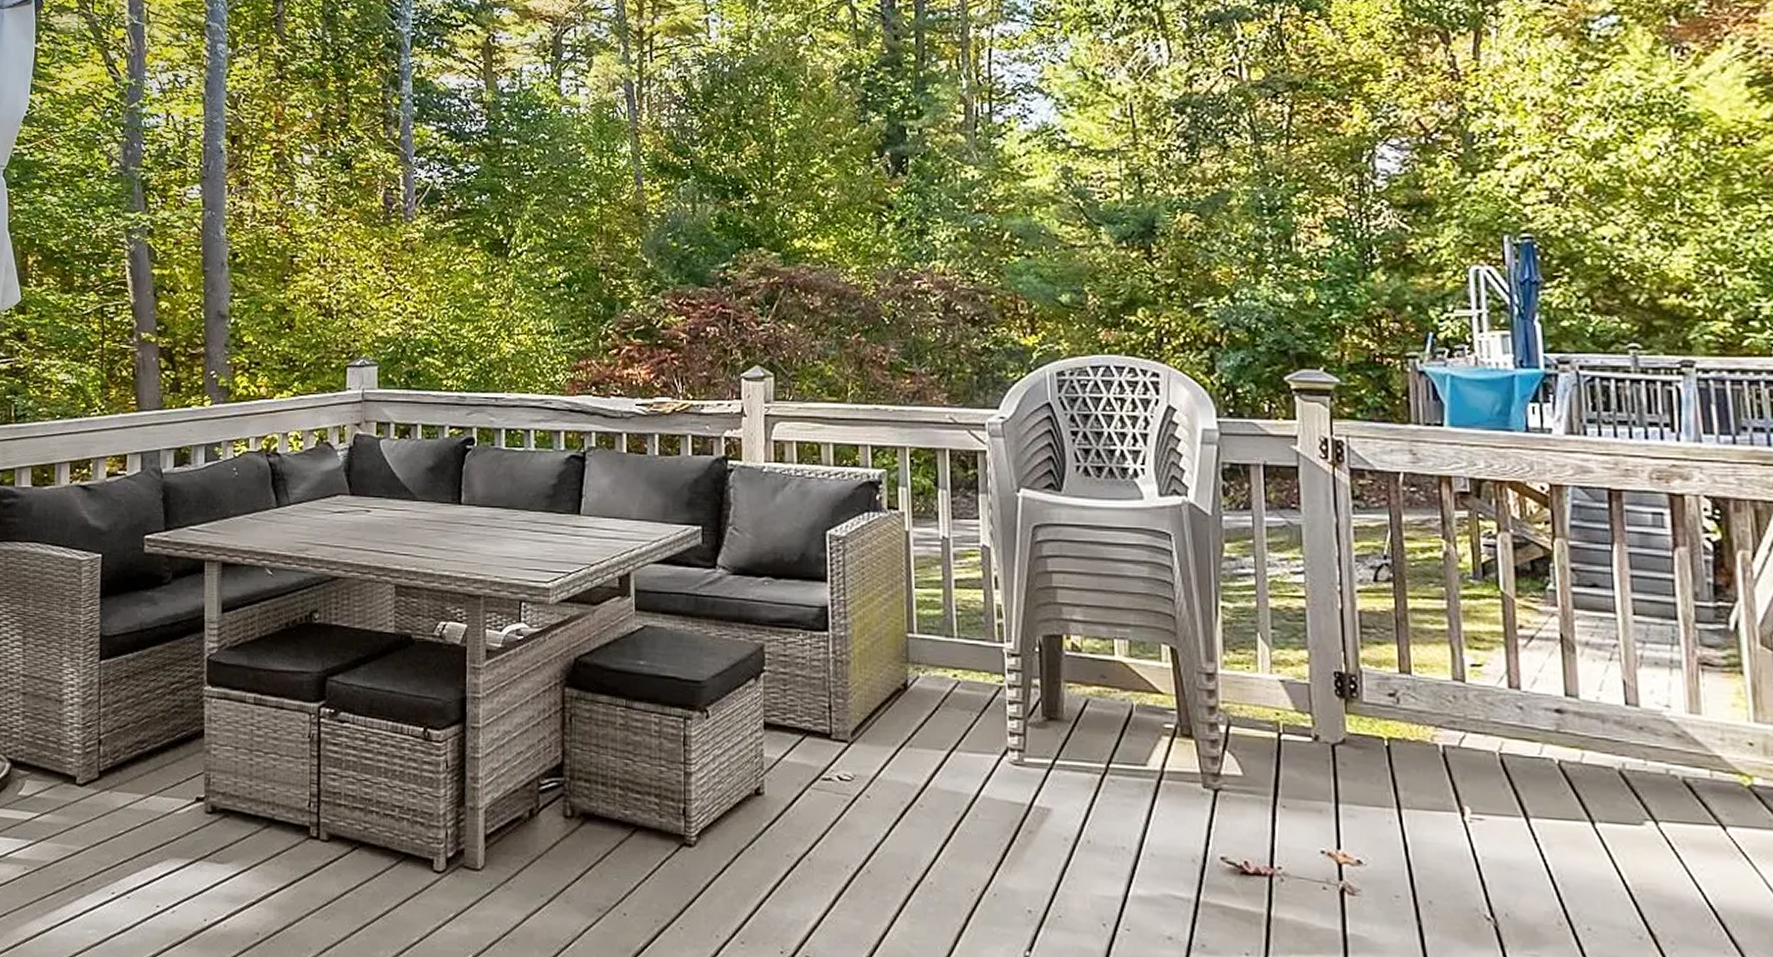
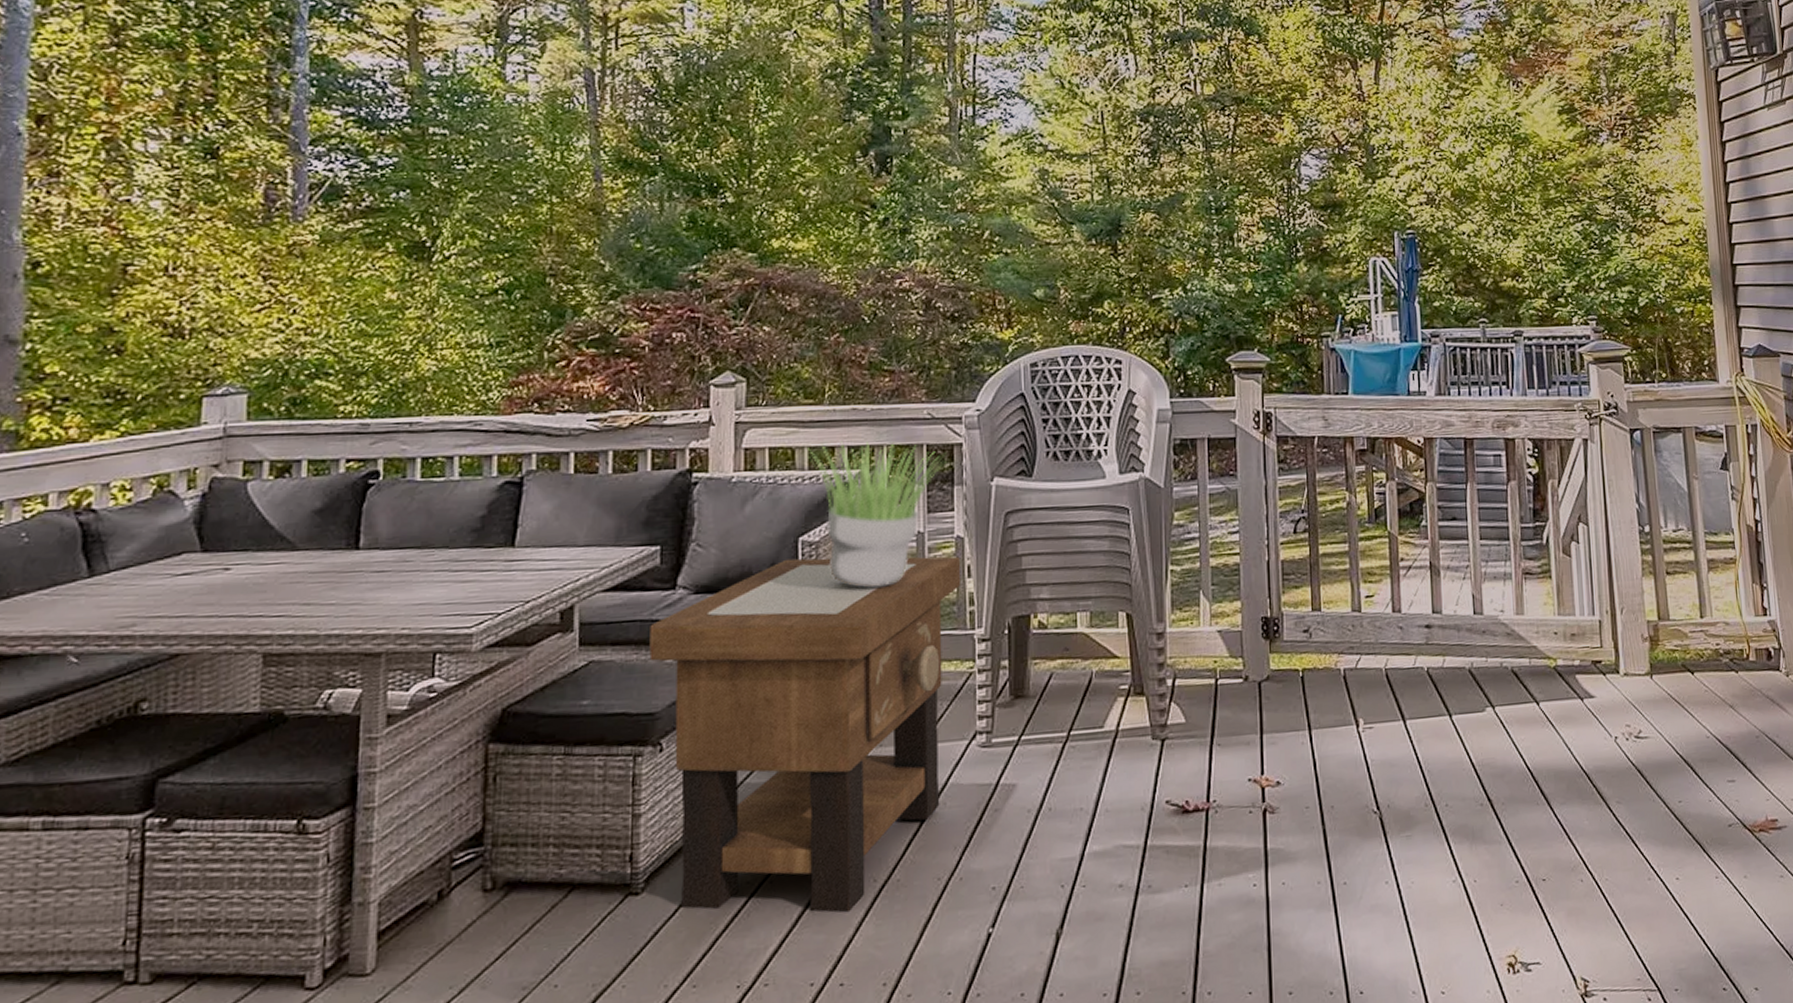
side table: none [695,551,987,905] -> present [649,556,960,913]
potted plant: none [833,440,970,587] -> present [808,441,946,587]

